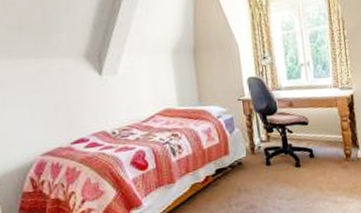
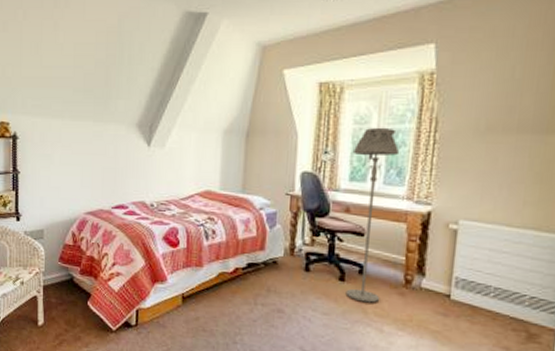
floor lamp: none [286,30,331,182] -> present [345,127,400,303]

